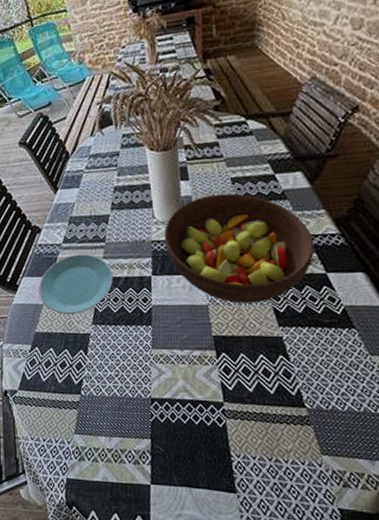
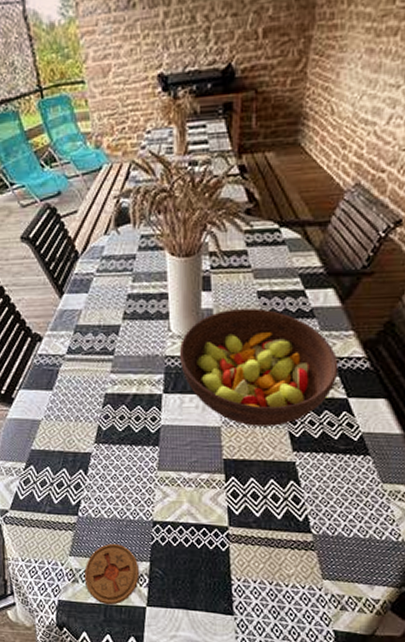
plate: present [38,254,114,314] -> none [36,367,121,431]
coaster: none [89,422,142,483] -> present [84,544,139,605]

